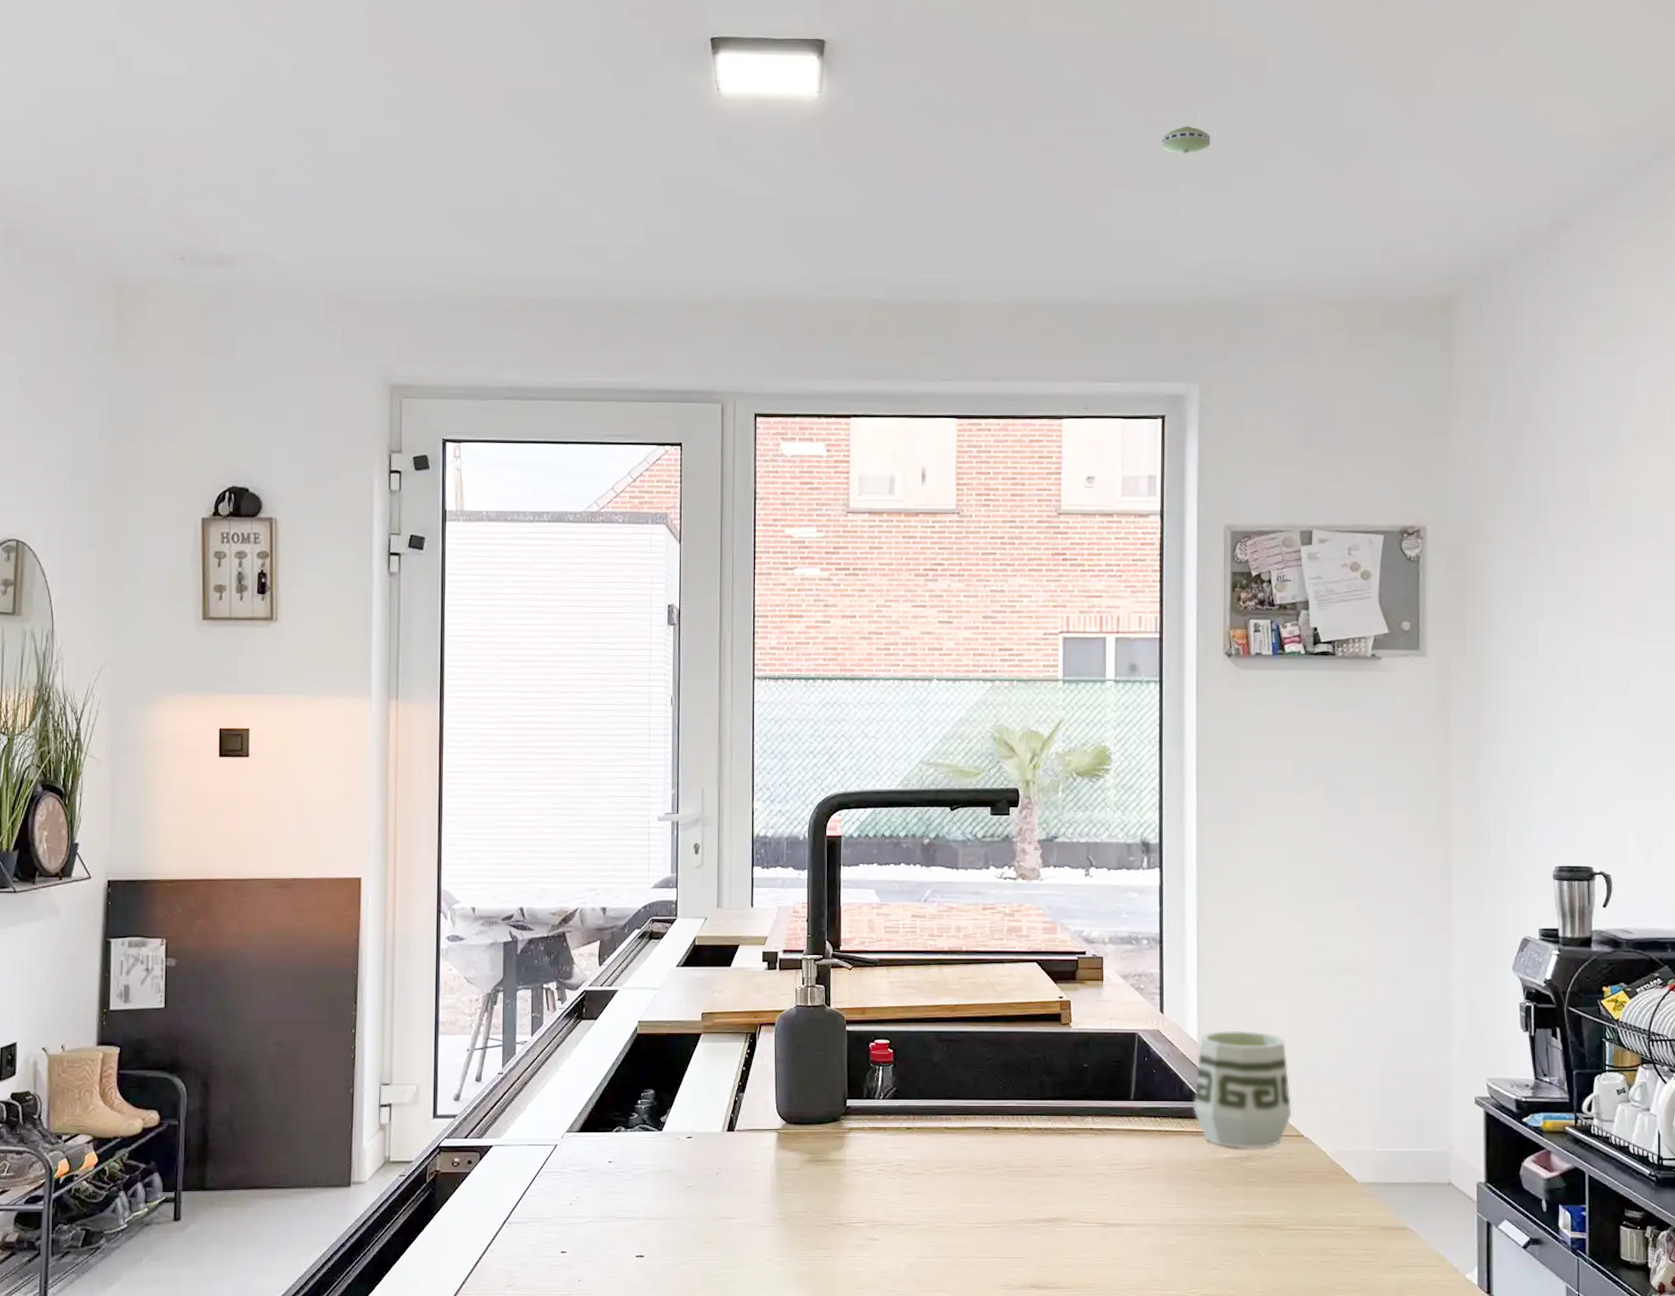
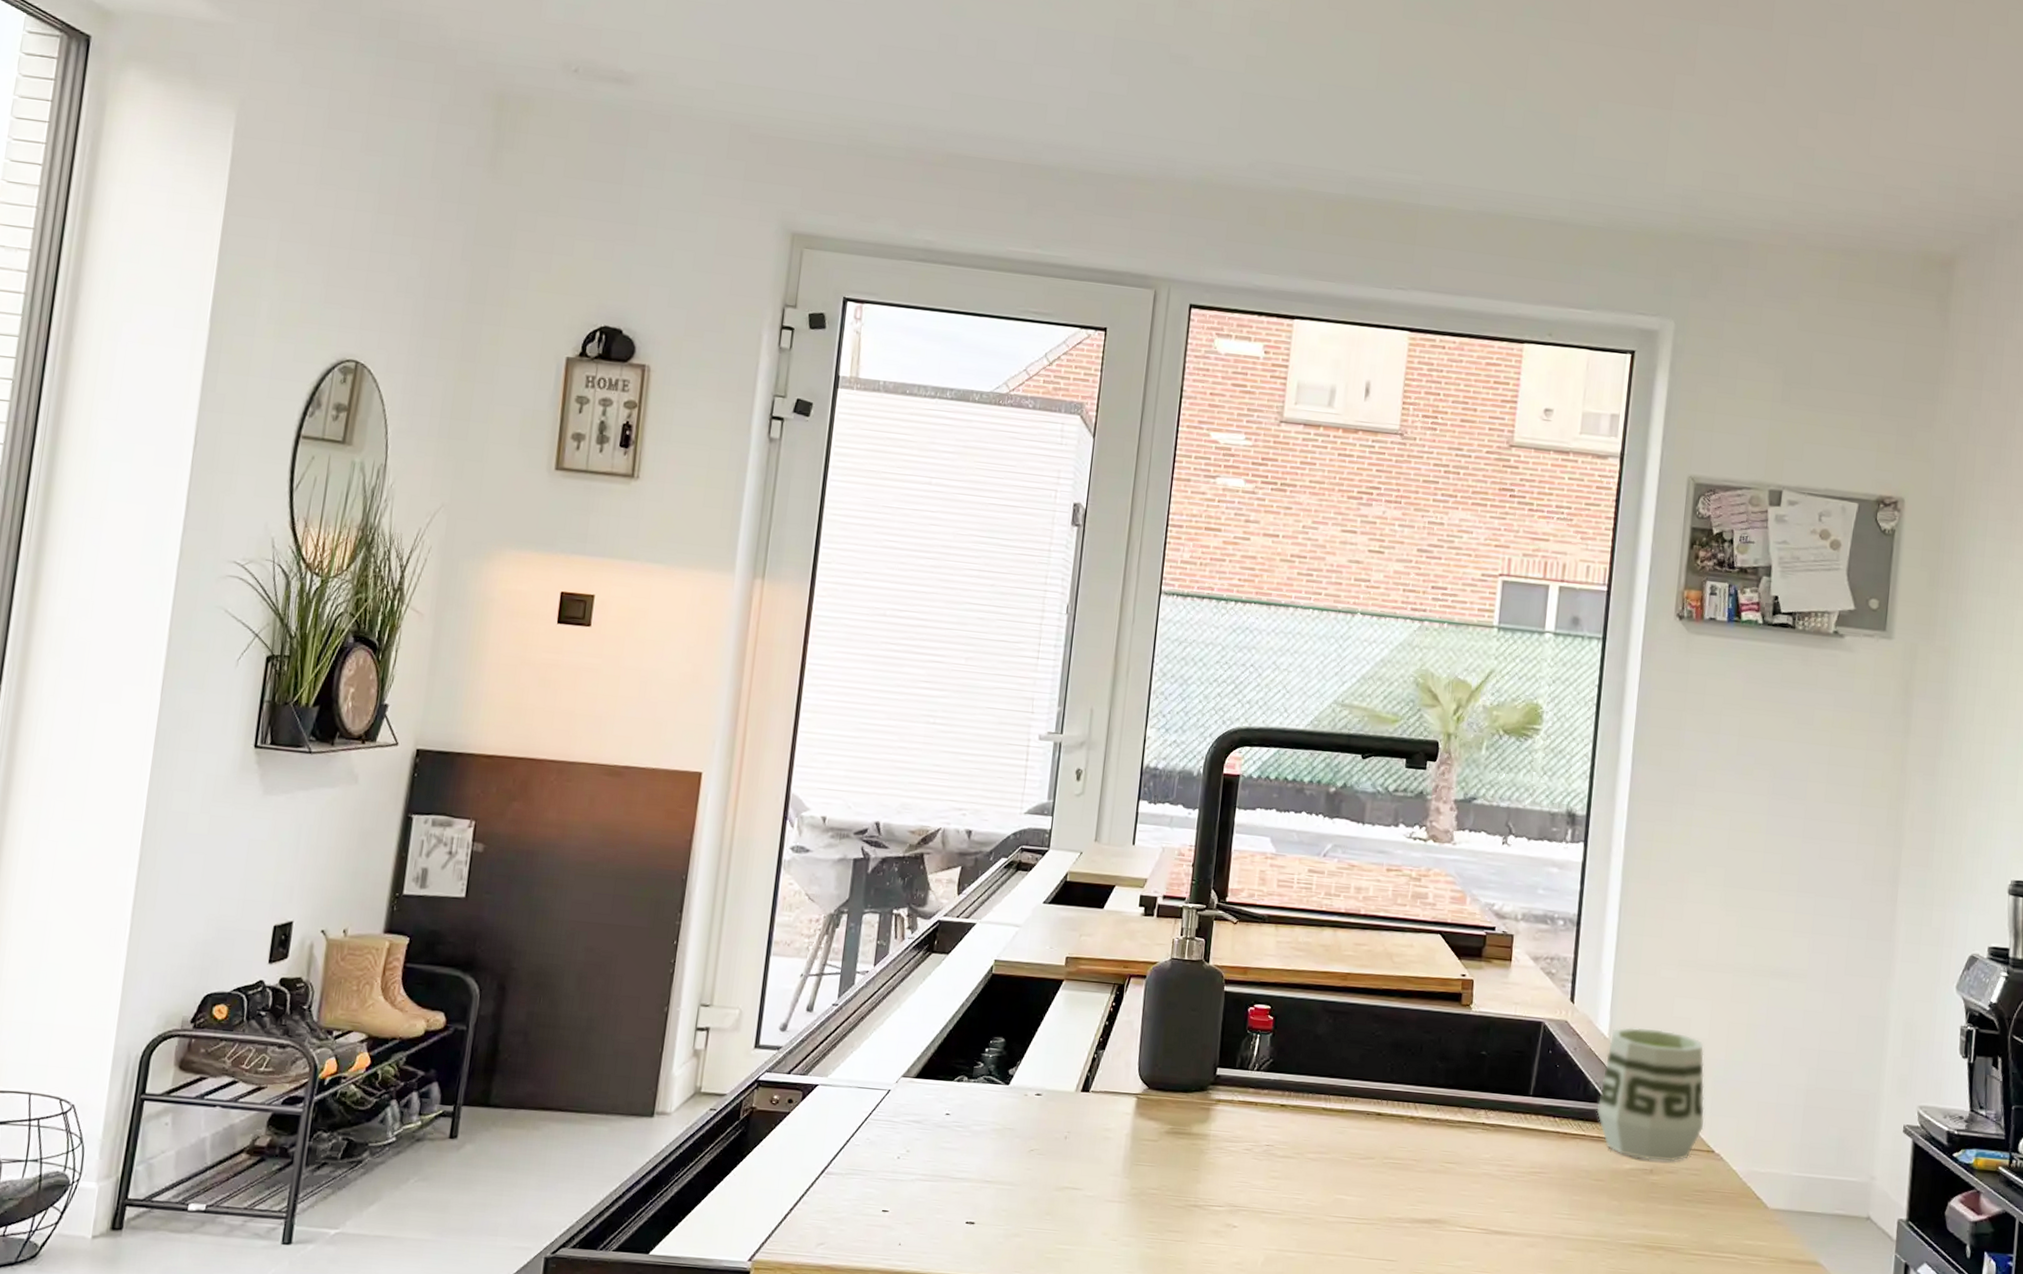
smoke detector: present [1162,125,1211,154] -> none [1658,42,1711,73]

